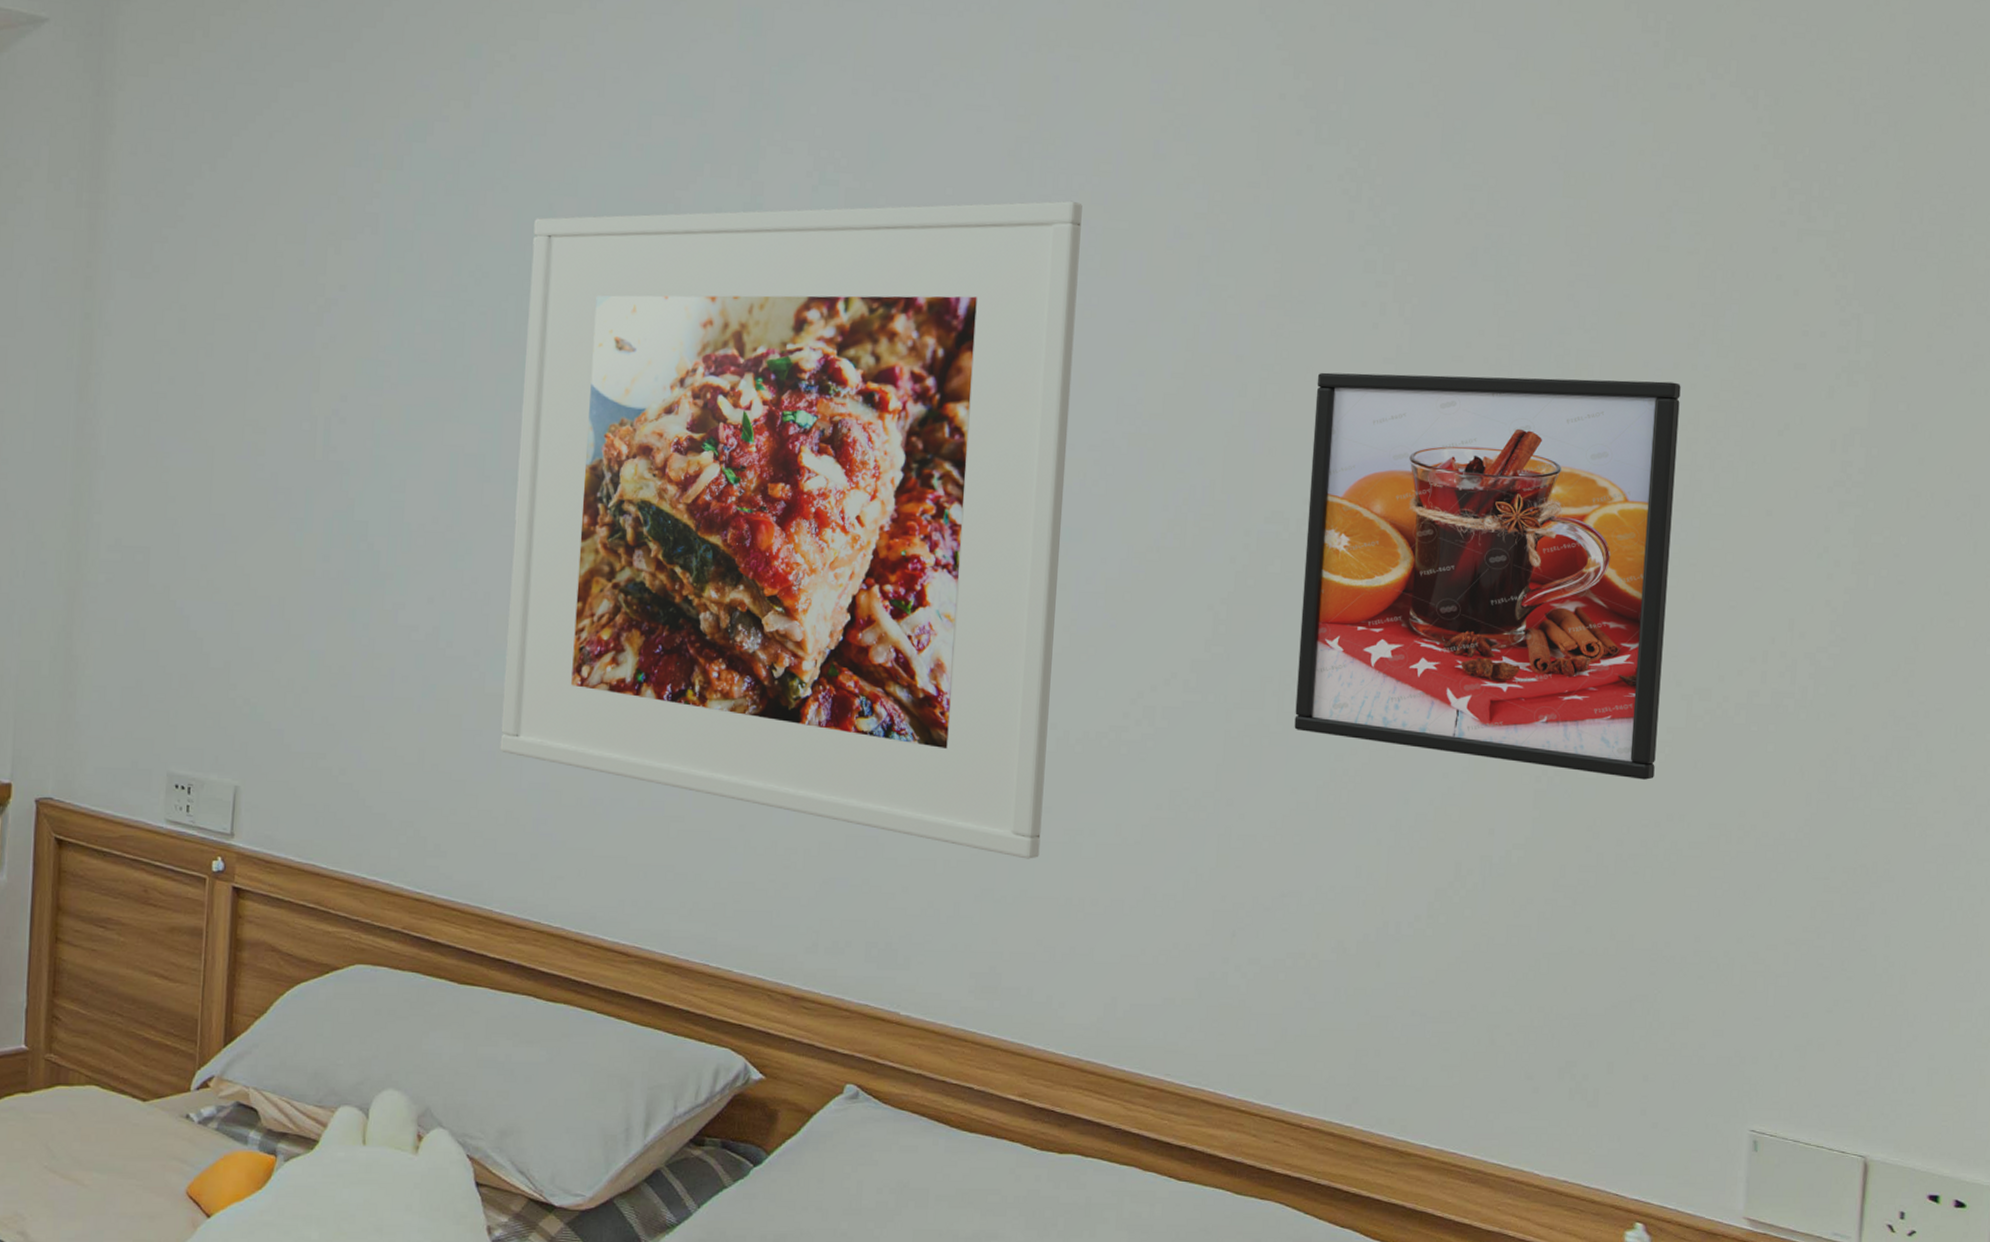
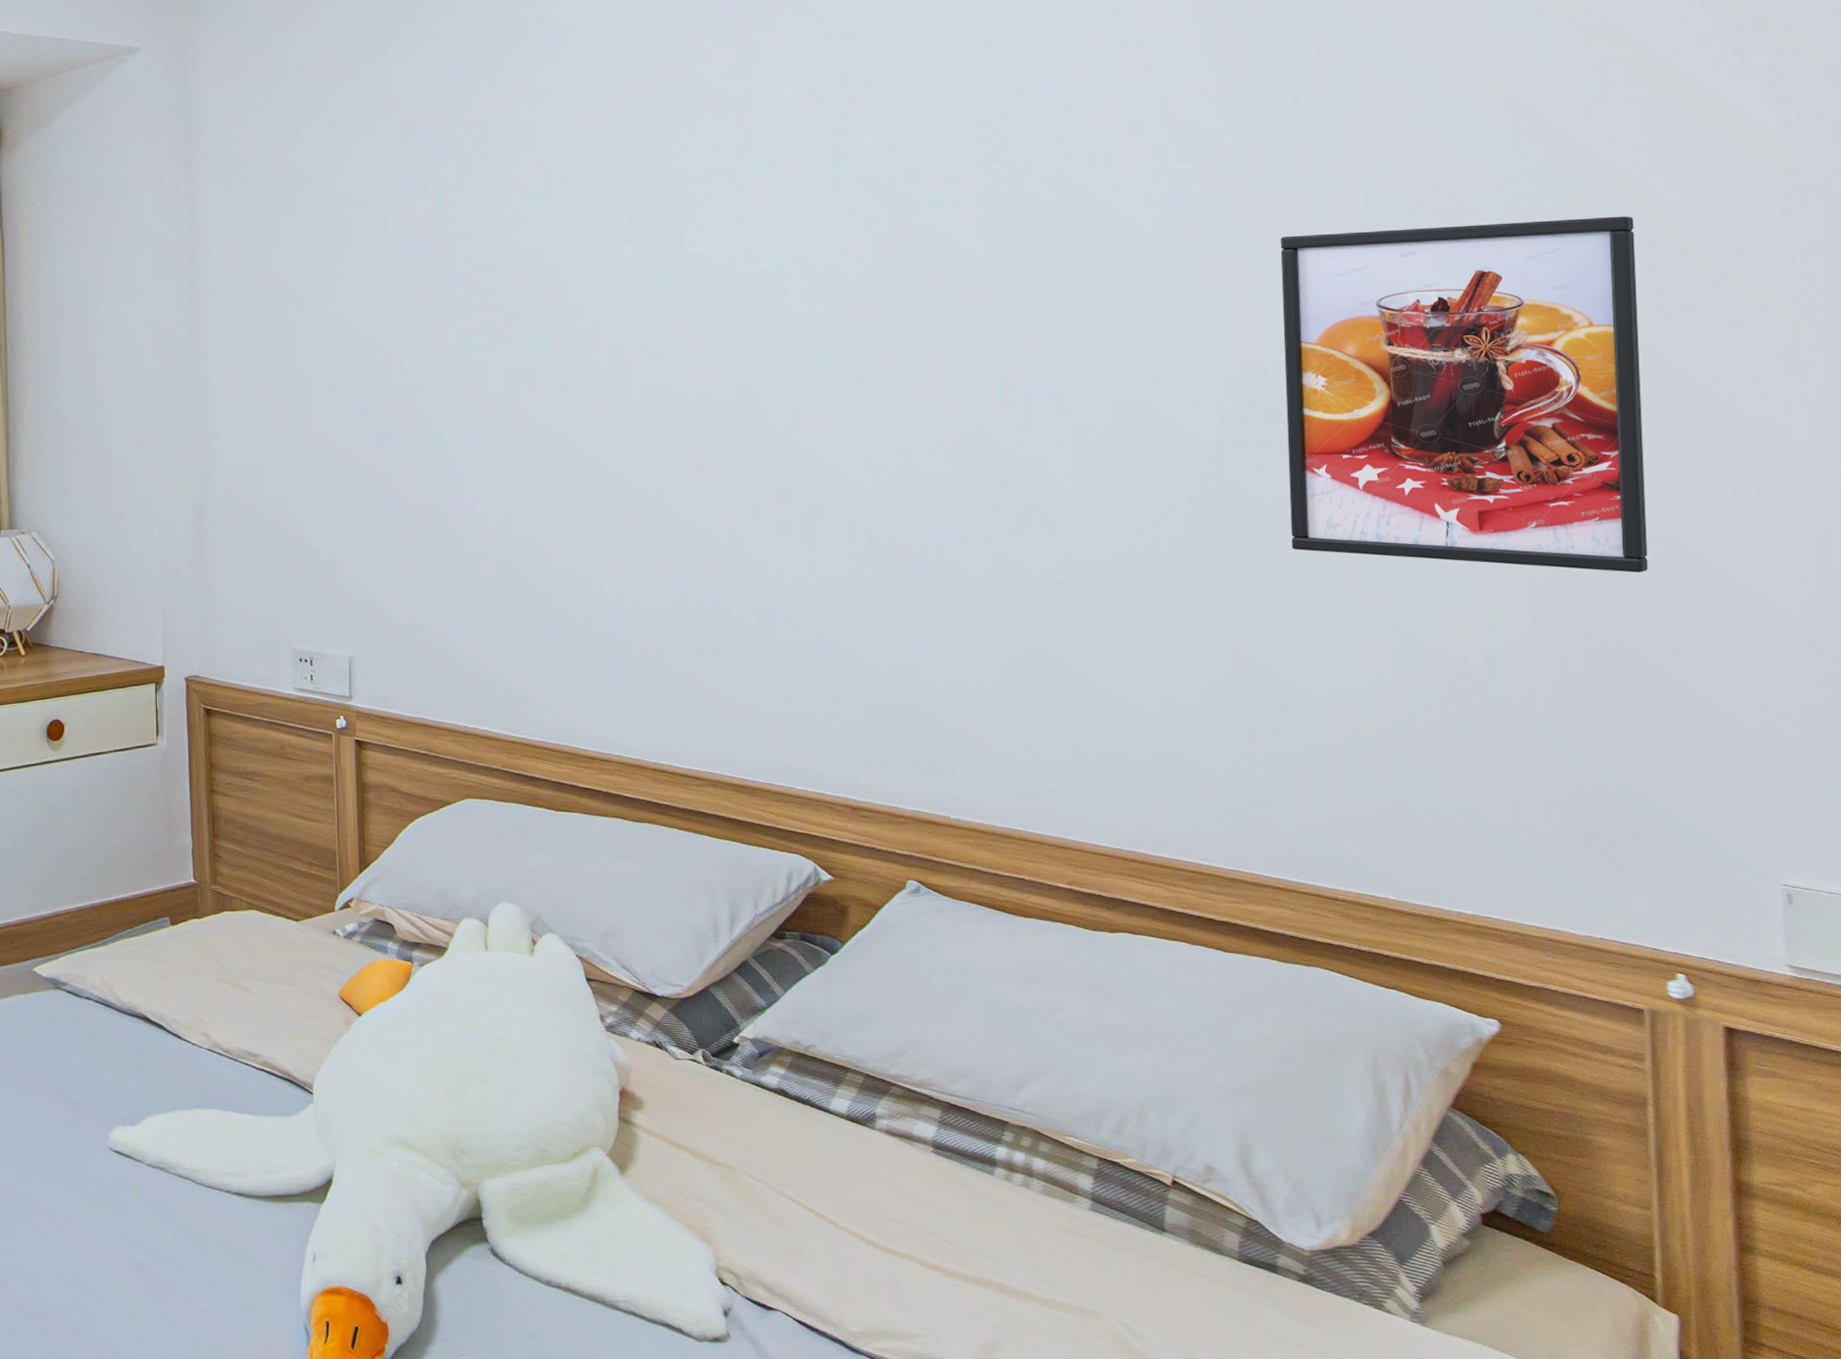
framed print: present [500,200,1082,859] -> none [560,110,1064,678]

